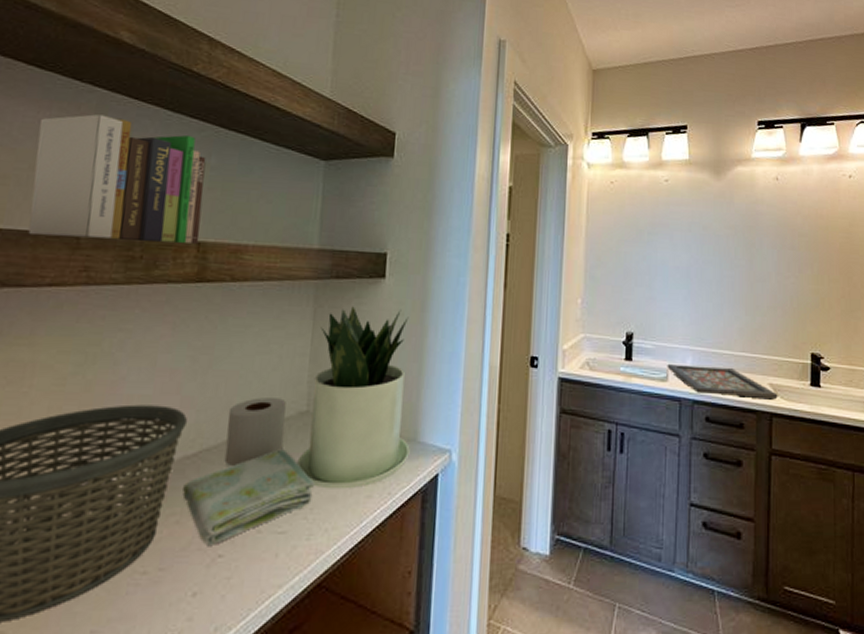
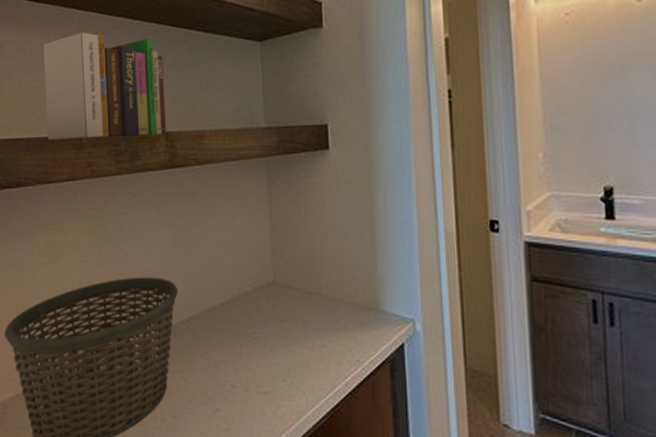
towel: present [182,449,315,545] -> none [182,316,289,400]
toilet paper roll: present [224,398,286,466] -> none [209,269,257,331]
planter: present [297,306,410,489] -> none [271,179,373,356]

